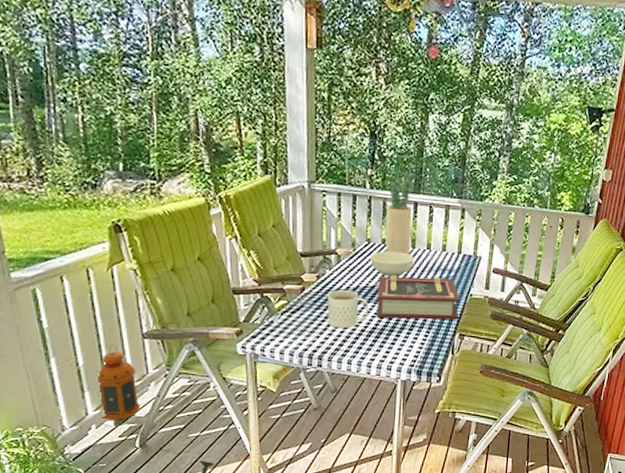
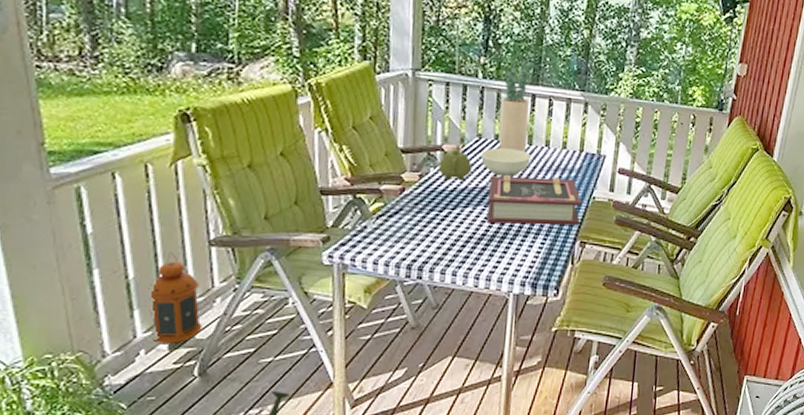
mug: present [327,290,369,328] -> none [430,191,478,234]
teapot: none [333,249,363,280] -> present [439,145,473,180]

